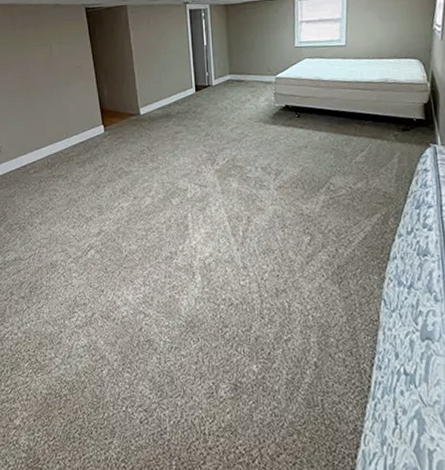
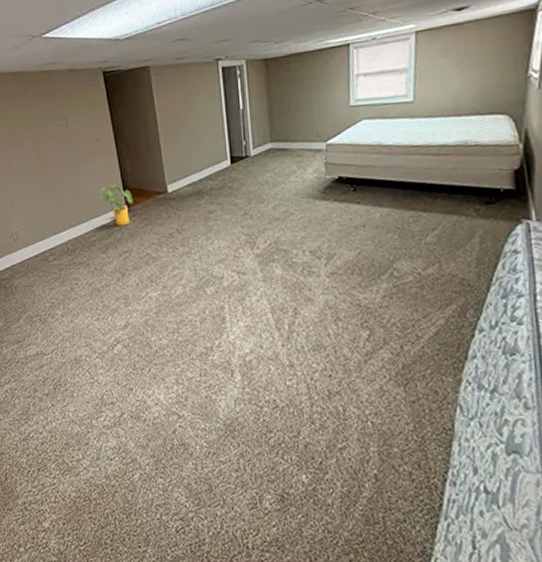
house plant: none [78,106,109,143] -> present [99,184,133,226]

